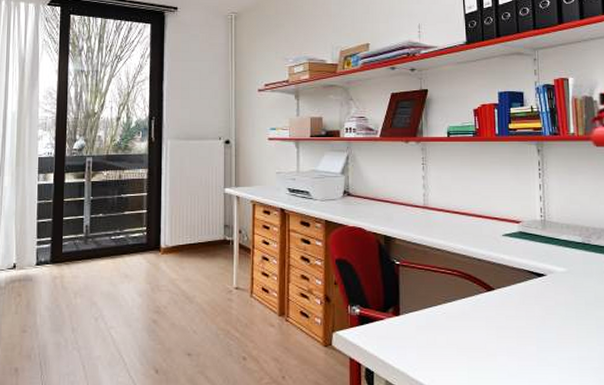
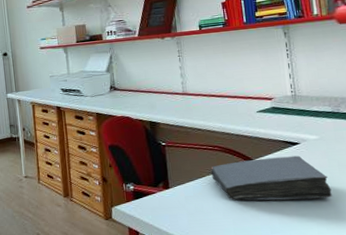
book: none [447,289,576,340] -> present [211,155,332,201]

